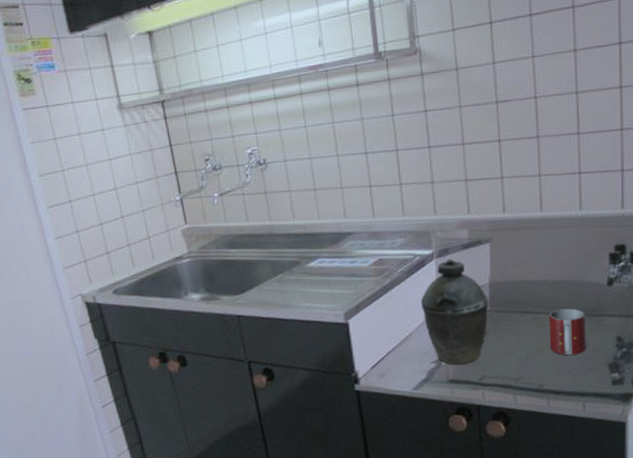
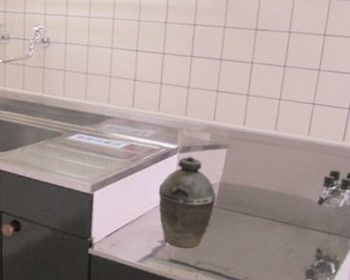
mug: present [548,308,587,356] -> none [260,216,295,258]

